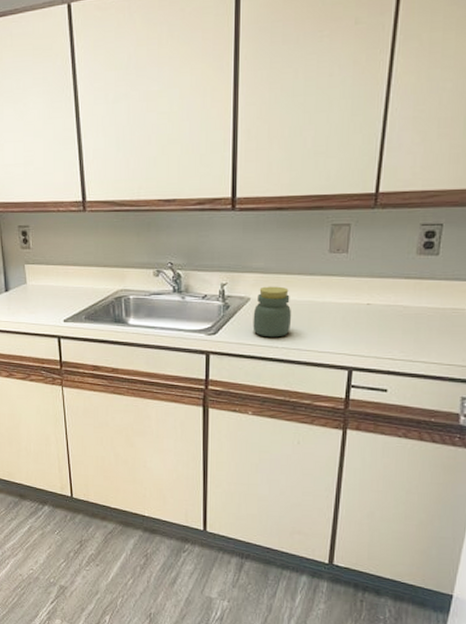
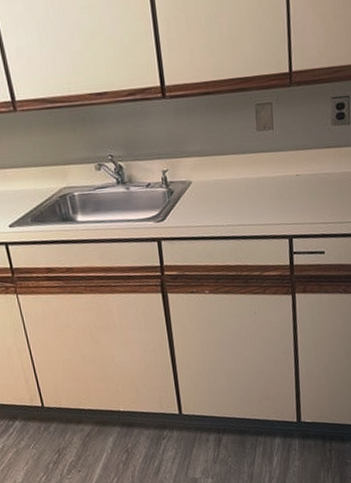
jar: present [252,286,292,338] -> none [196,167,233,217]

